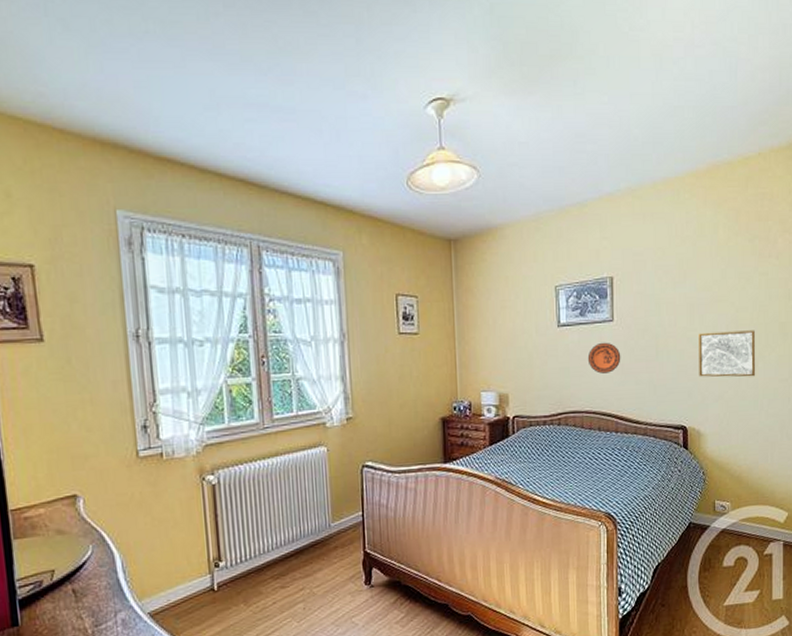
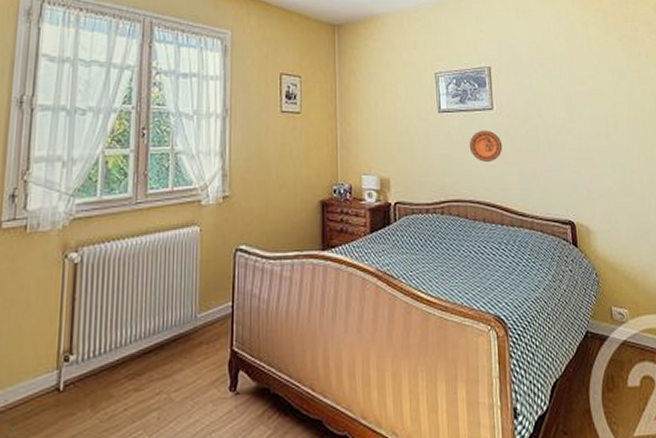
wall art: present [699,330,756,377] -> none [578,125,640,172]

